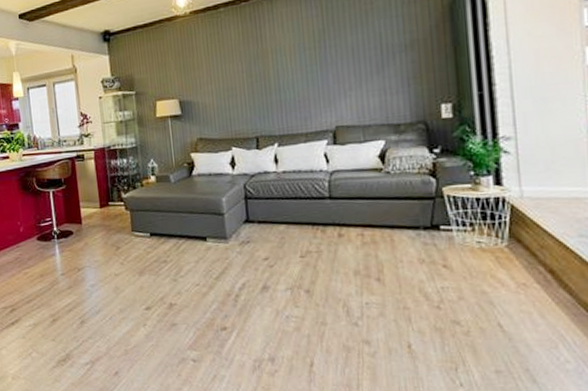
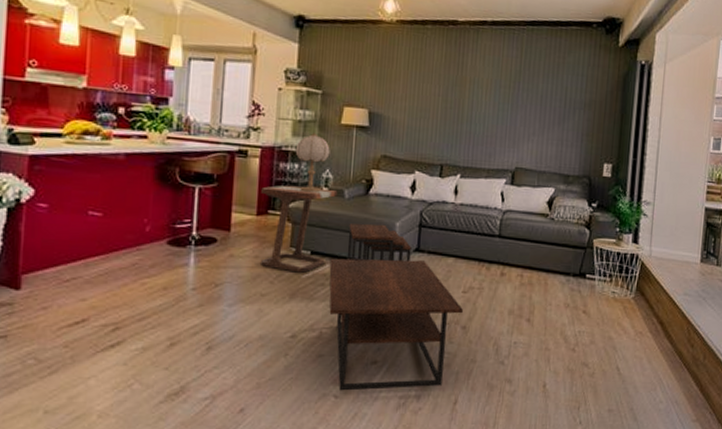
side table: none [100,176,170,257] -> present [261,185,338,277]
table lamp: none [121,129,152,182] -> present [295,133,330,193]
coffee table: none [168,201,304,355] -> present [329,223,463,391]

